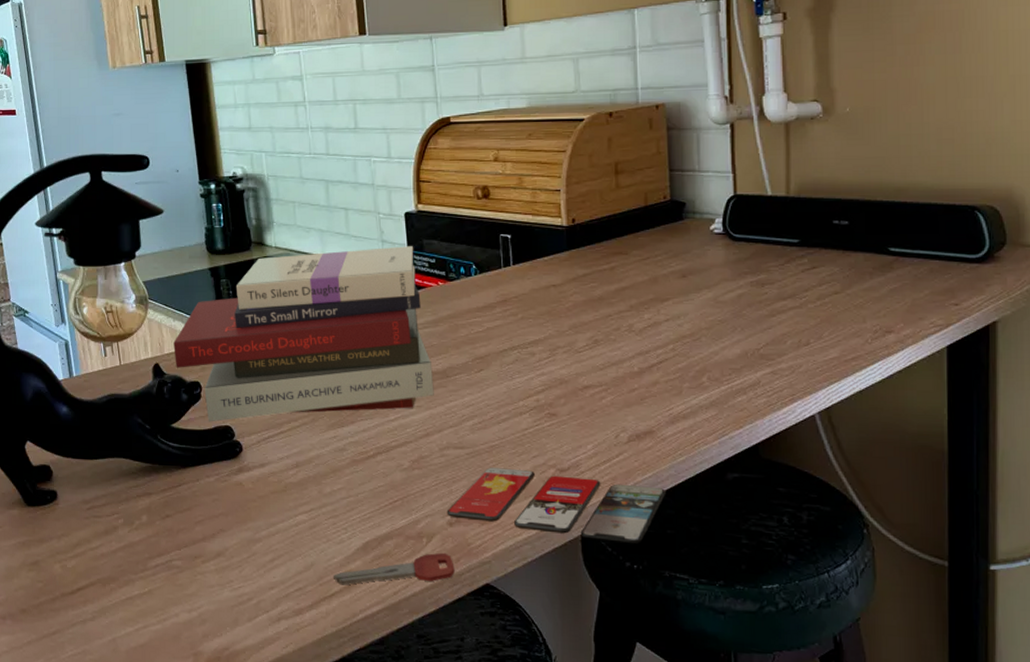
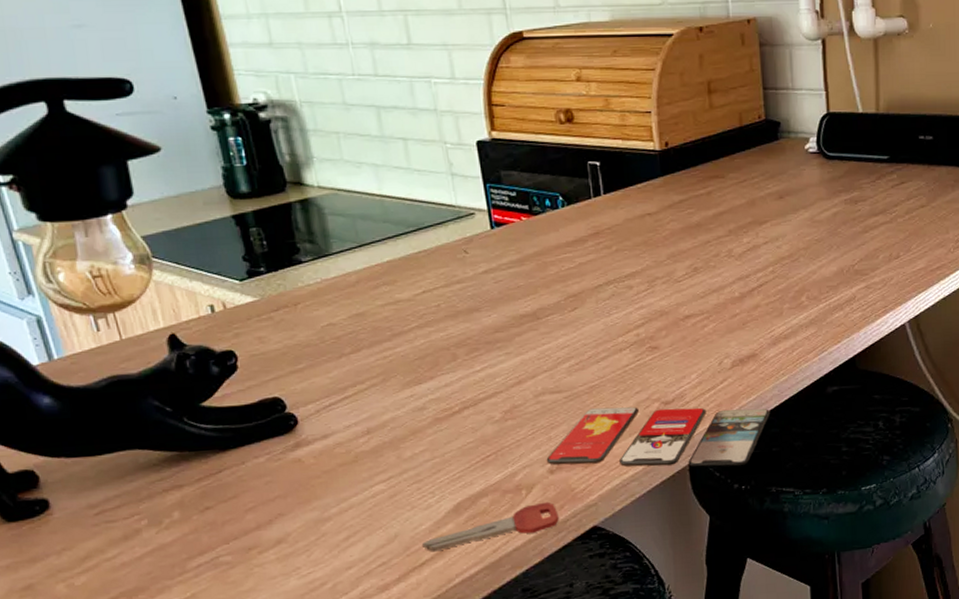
books: present [173,246,434,422] -> none [193,179,524,396]

